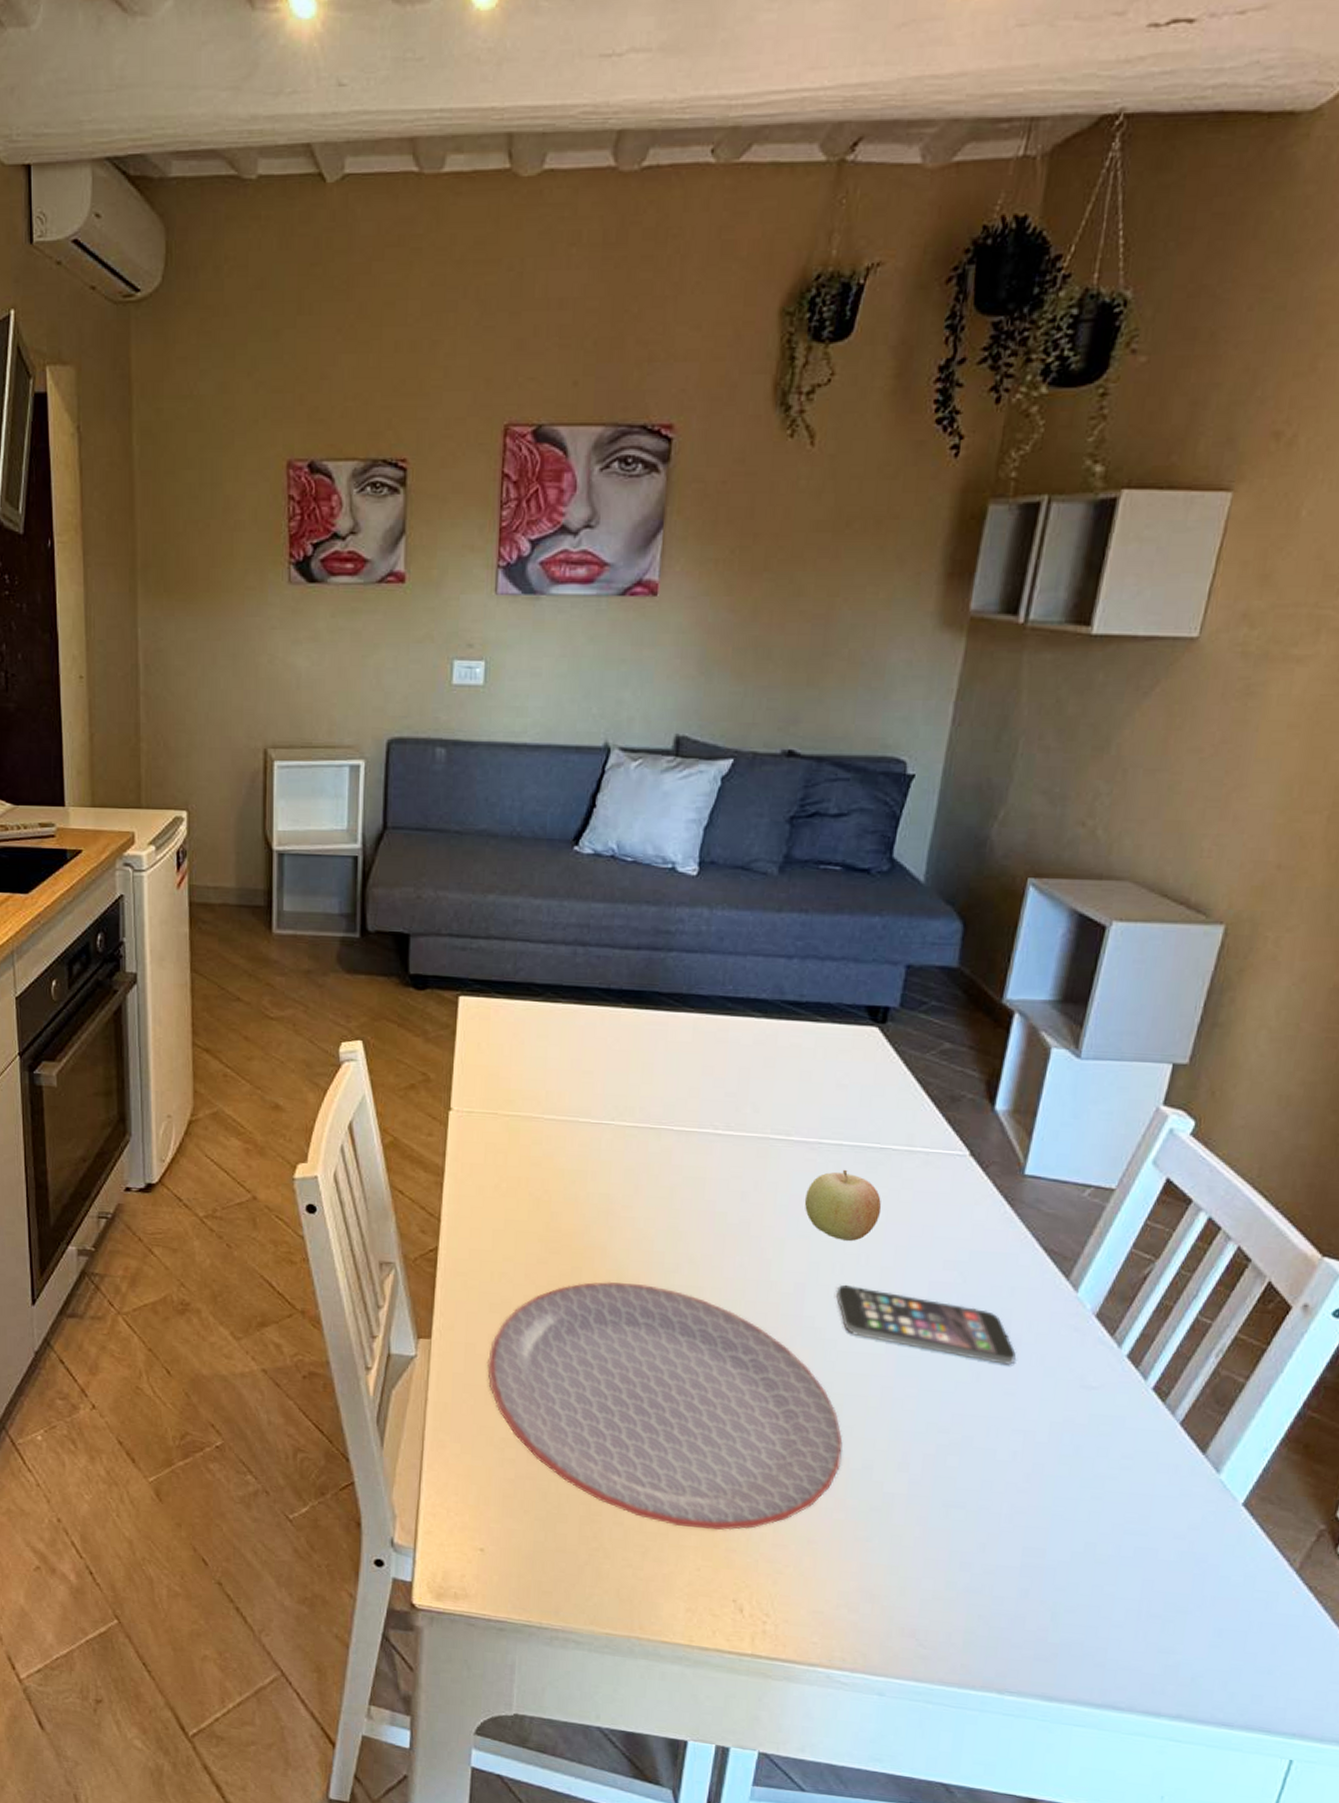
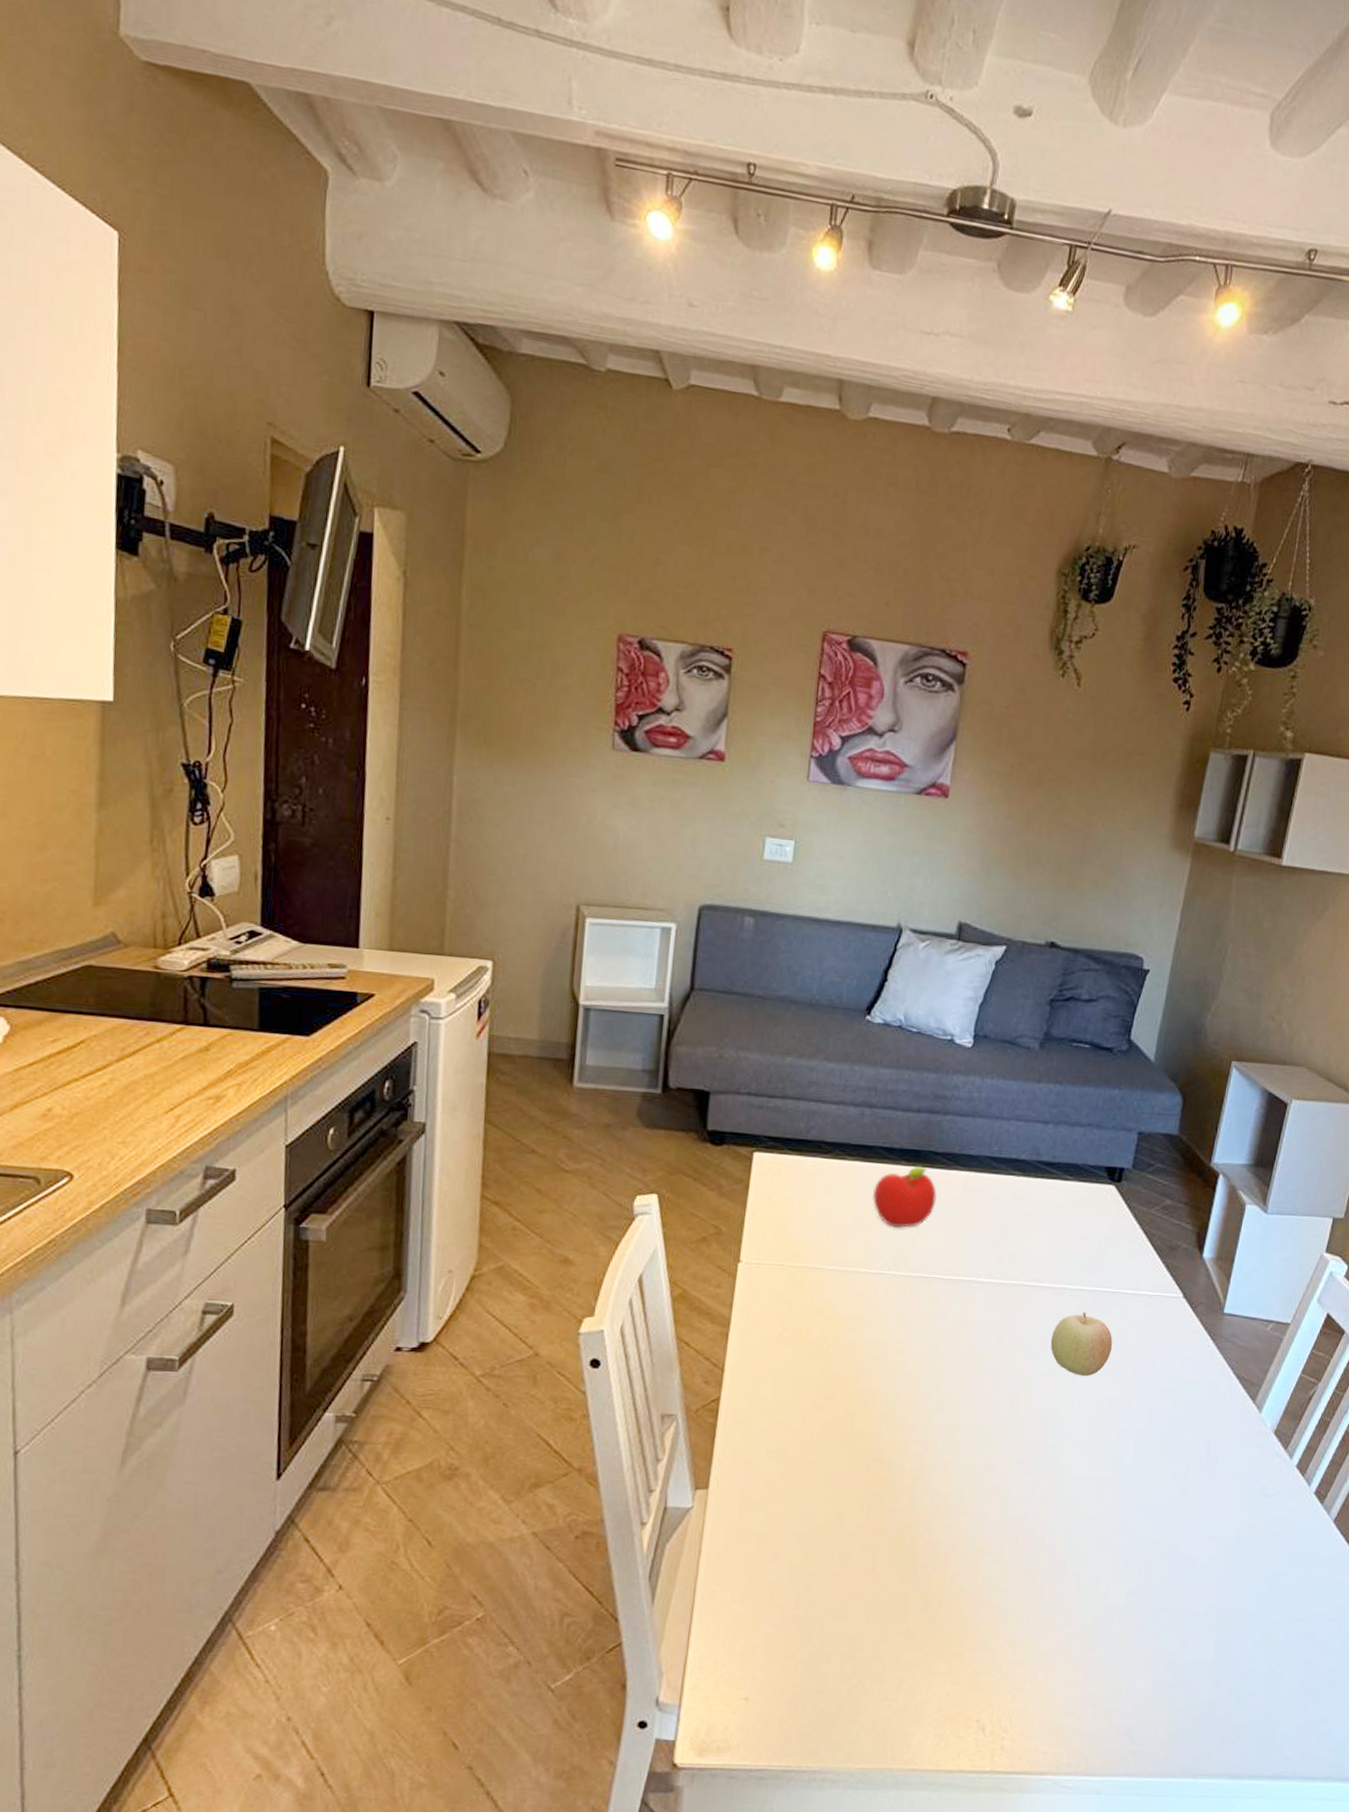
plate: present [486,1281,843,1531] -> none [761,1423,1075,1655]
fruit: none [589,1008,663,1075] -> present [872,1166,937,1228]
smartphone: present [836,1285,1016,1365] -> none [1073,1417,1214,1480]

